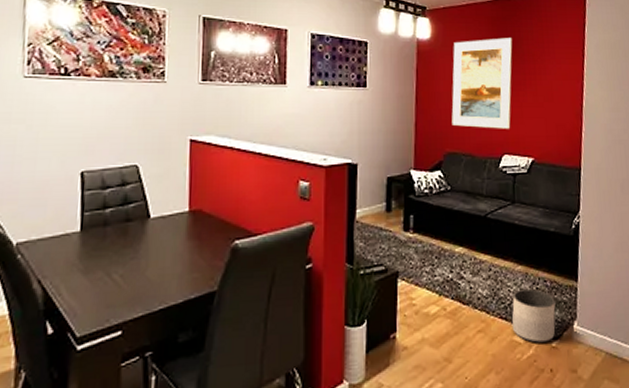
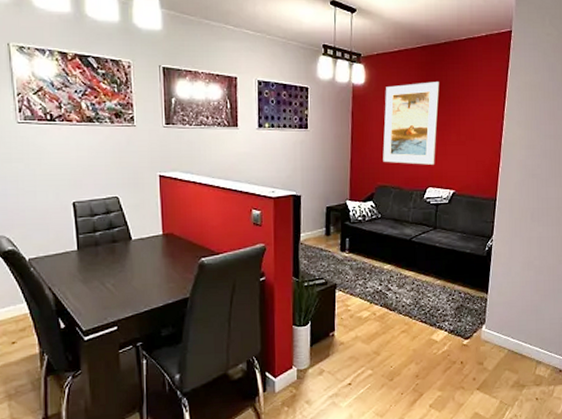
planter: present [511,288,556,343] -> none [430,298,468,341]

